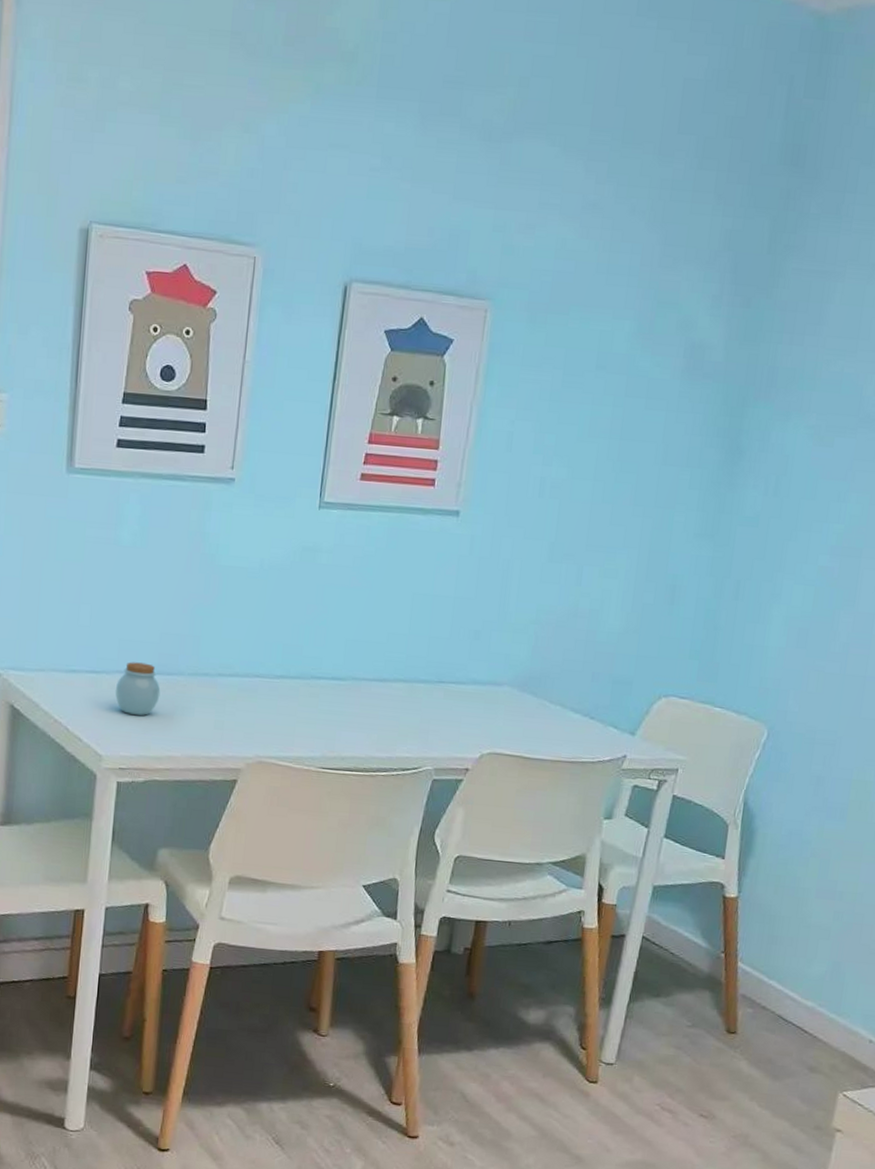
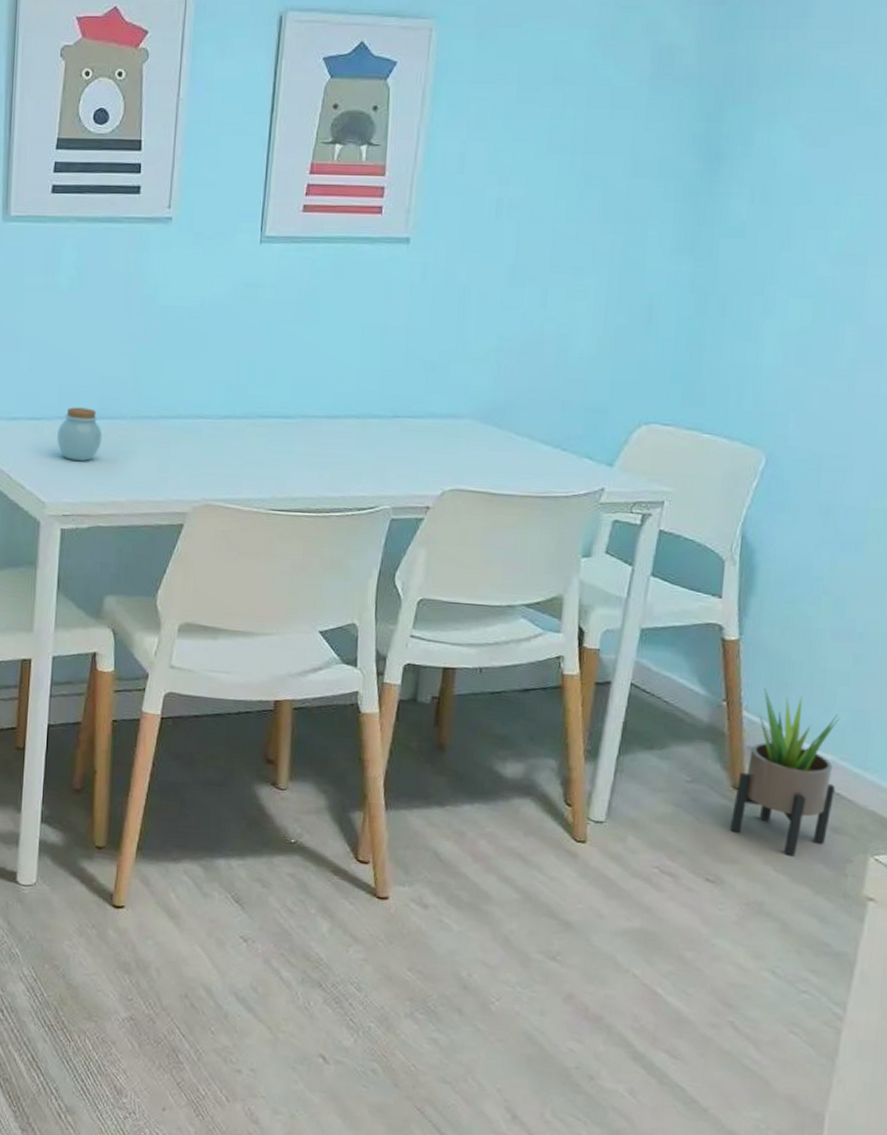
potted plant: none [723,941,820,1093] -> present [730,688,841,856]

